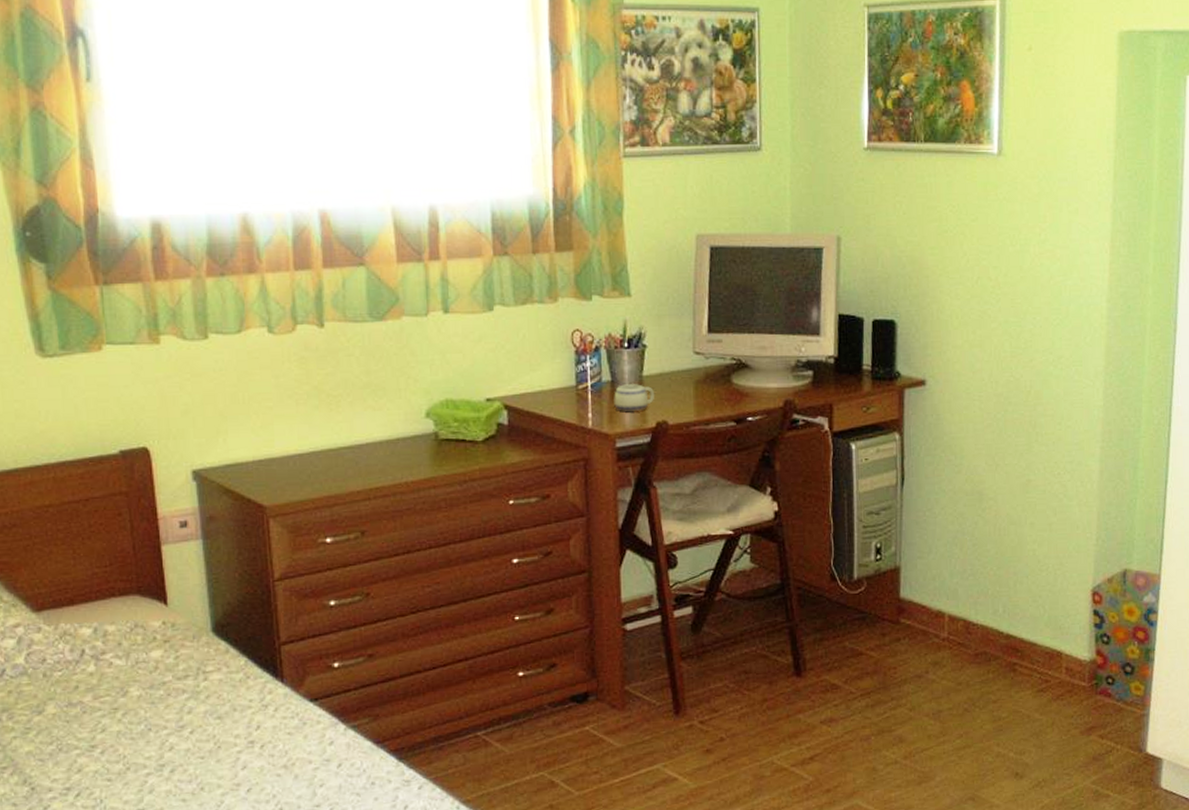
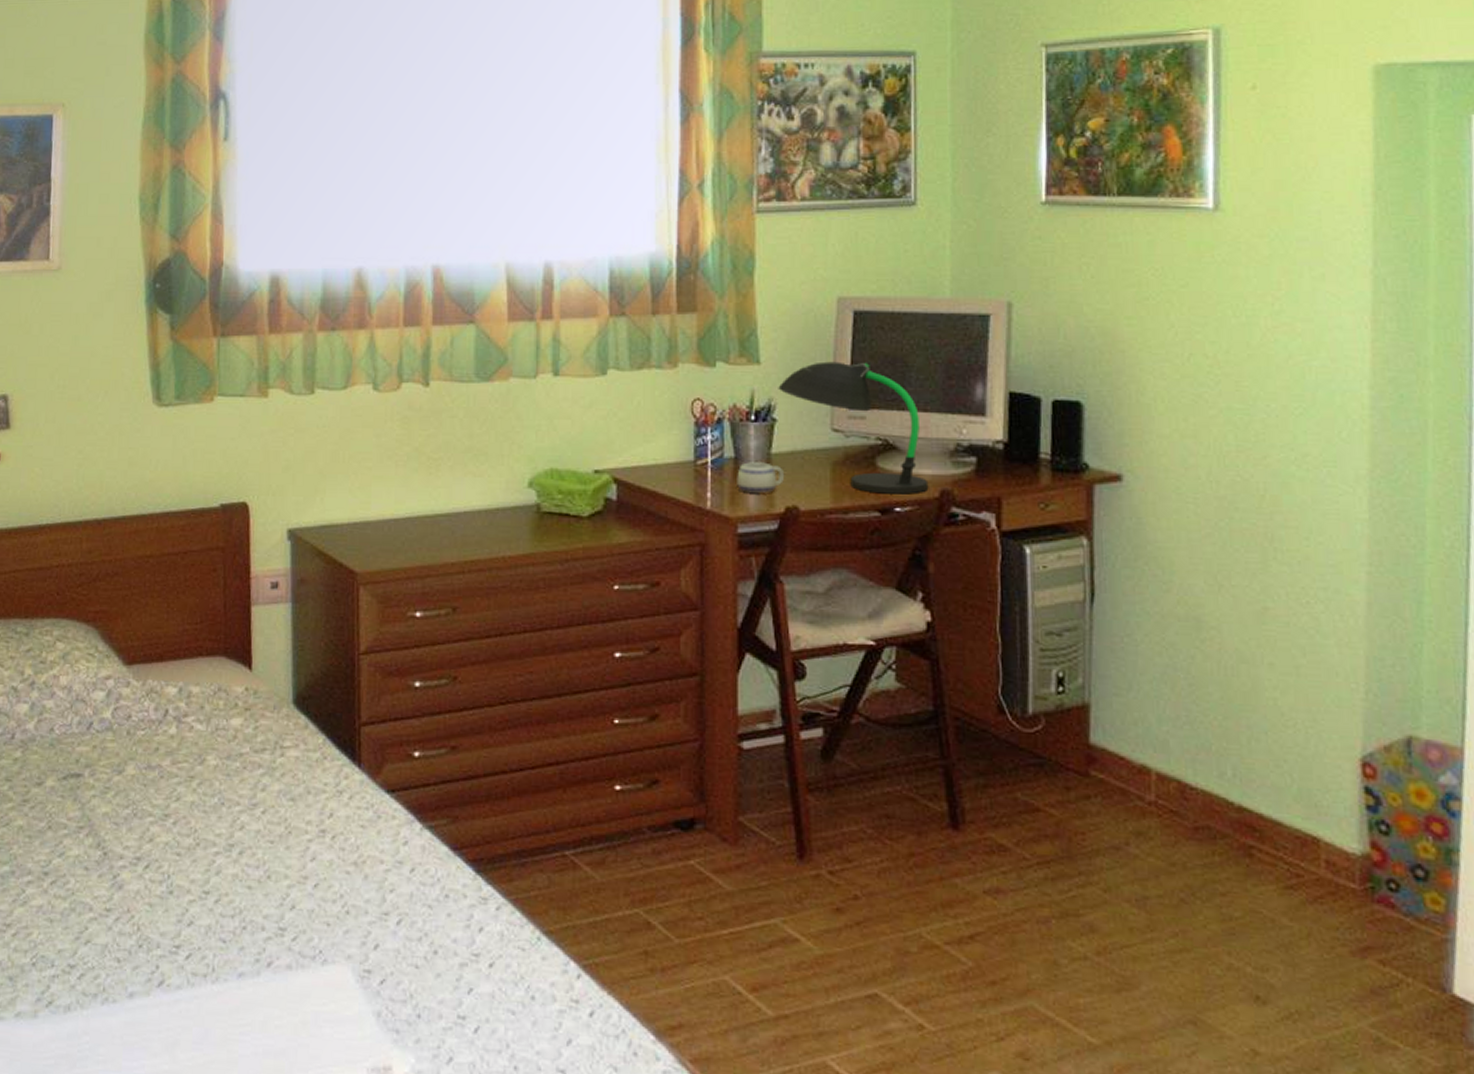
desk lamp: none [647,290,775,406] -> present [778,360,929,495]

